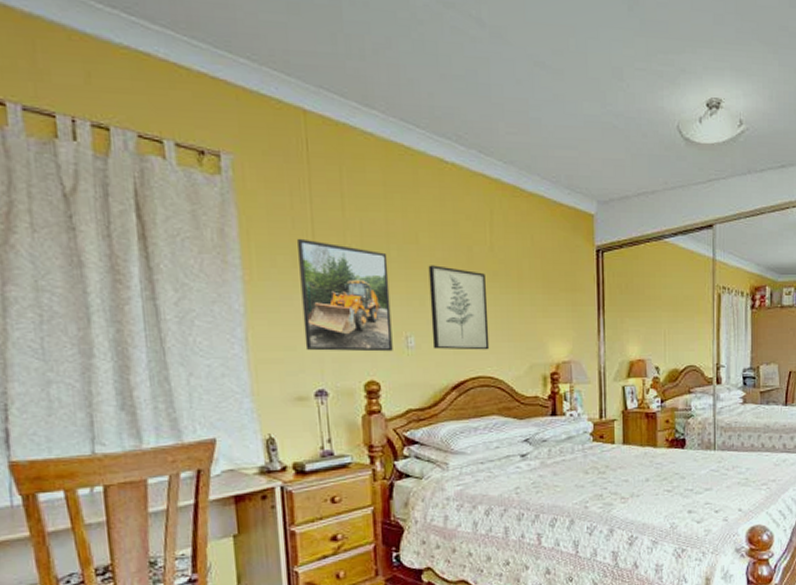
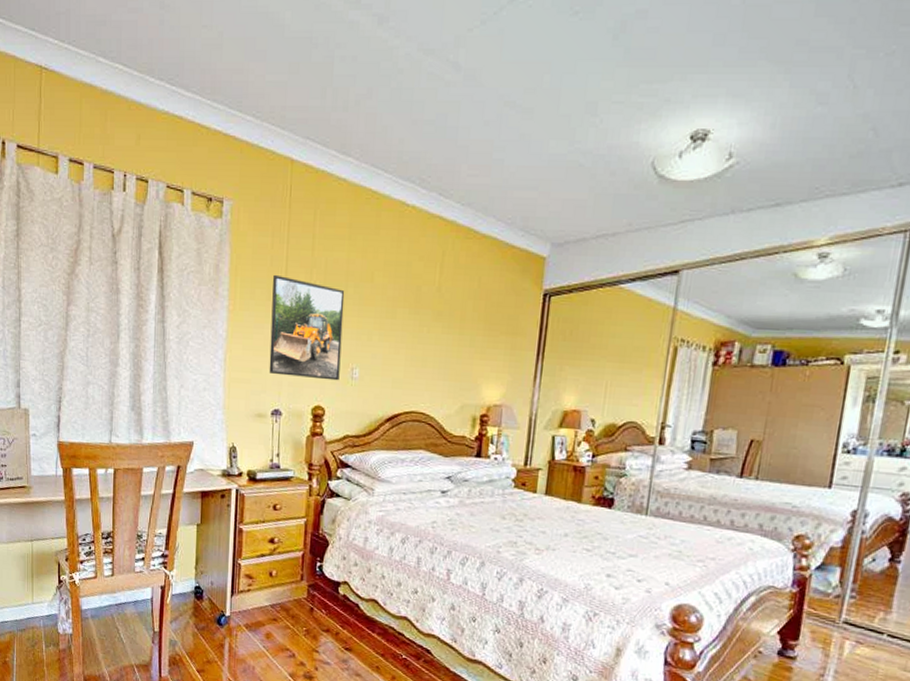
wall art: present [428,265,490,350] -> none [374,303,430,387]

